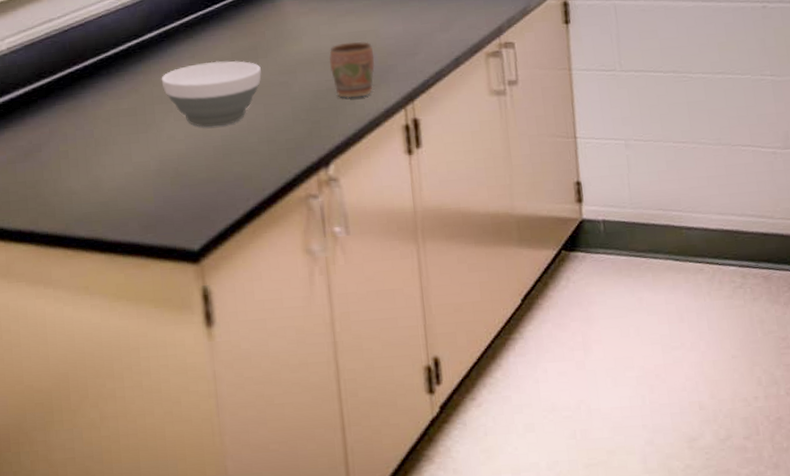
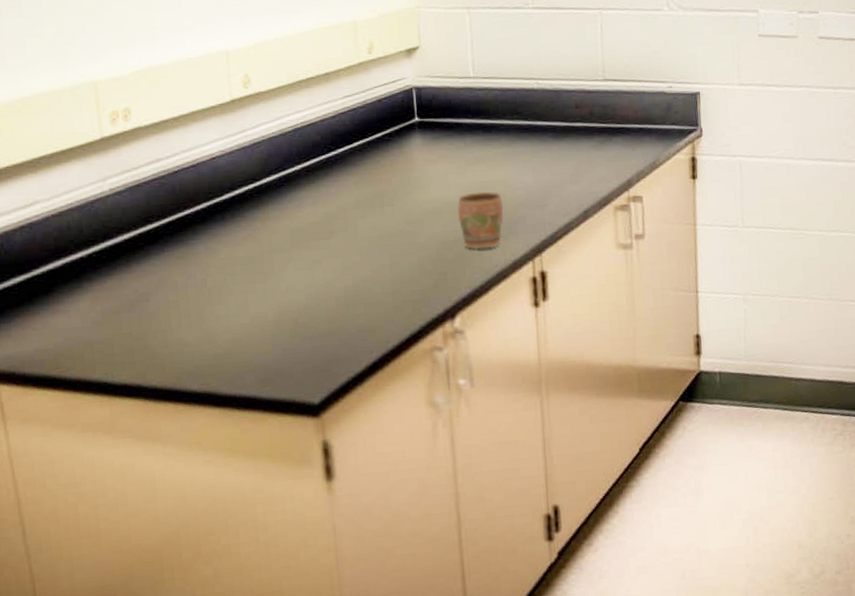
bowl: present [161,60,262,127] -> none [280,208,387,278]

